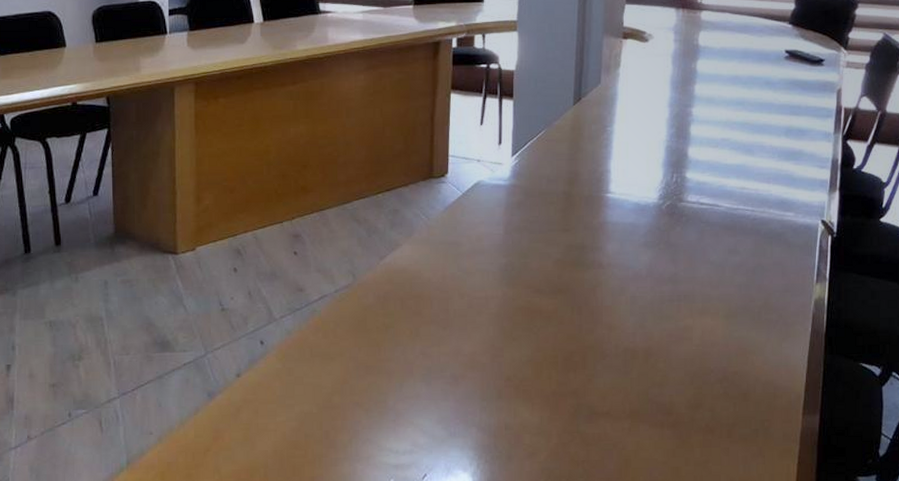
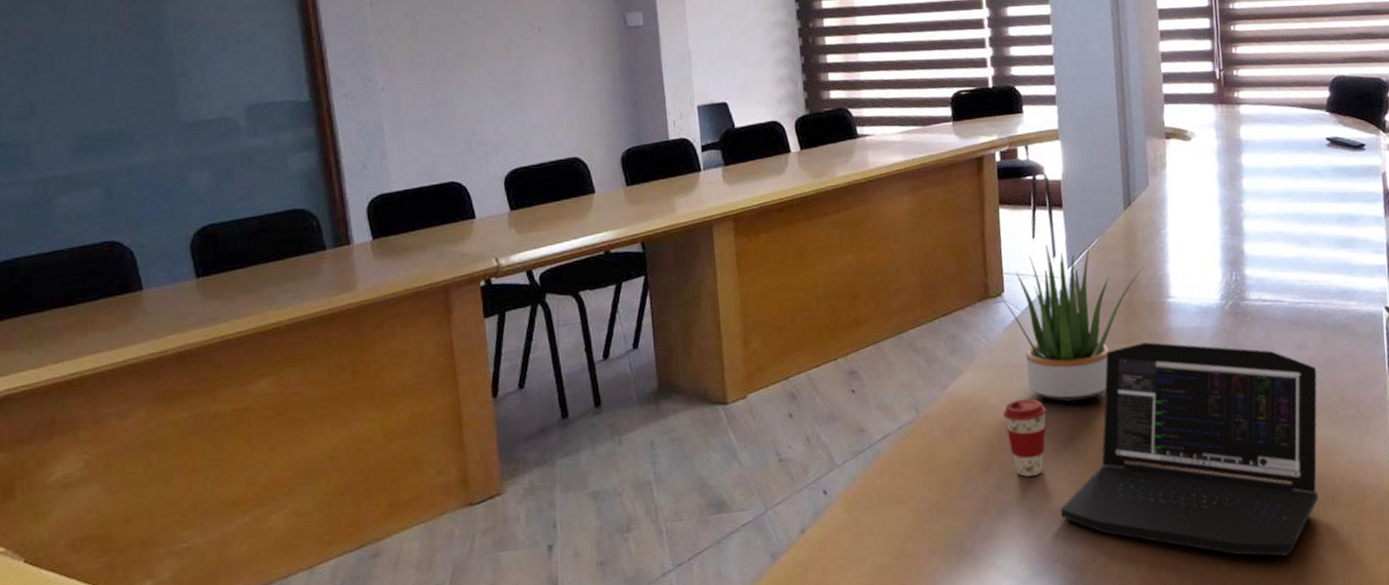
potted plant: none [426,132,587,282] -> present [980,245,1144,402]
coffee cup: none [435,275,477,347] -> present [1002,399,1046,477]
laptop: none [480,233,745,443] -> present [1060,342,1319,556]

